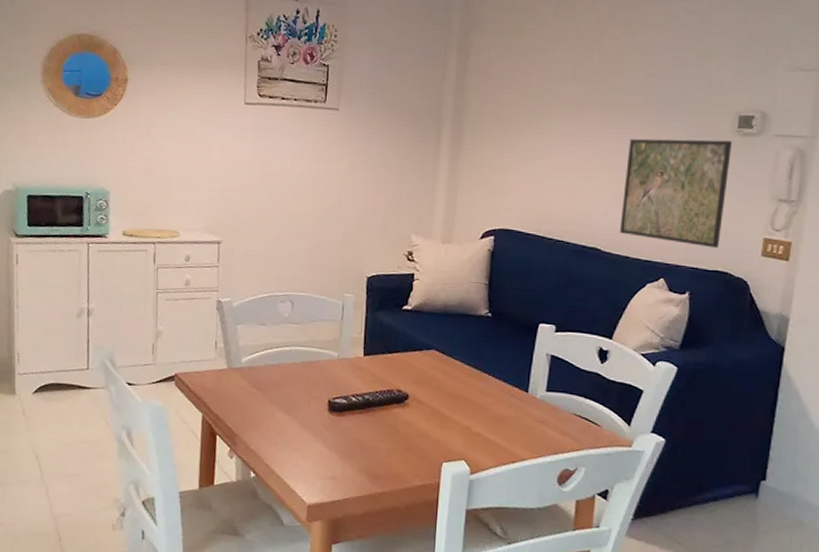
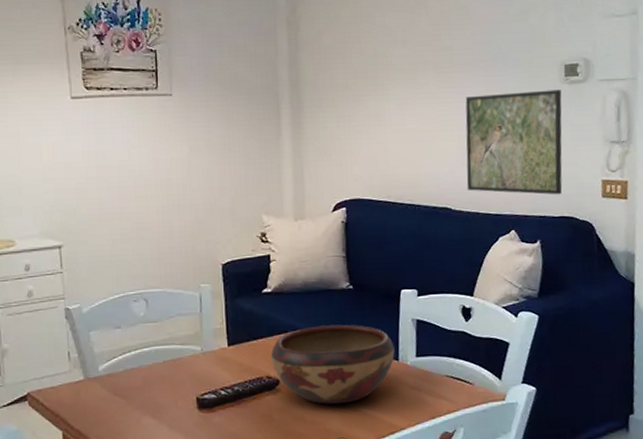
decorative bowl: none [403,348,526,427] -> present [270,324,395,404]

